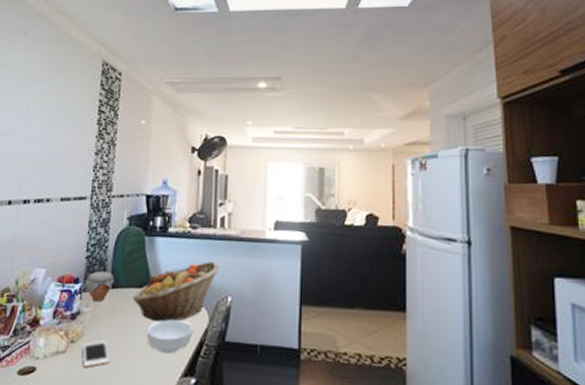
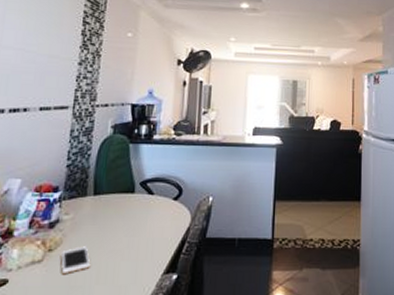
jar: present [85,271,115,302] -> none [65,179,97,209]
fruit basket: present [133,262,219,322] -> none [116,166,202,224]
cereal bowl: present [146,319,193,354] -> none [129,222,176,254]

